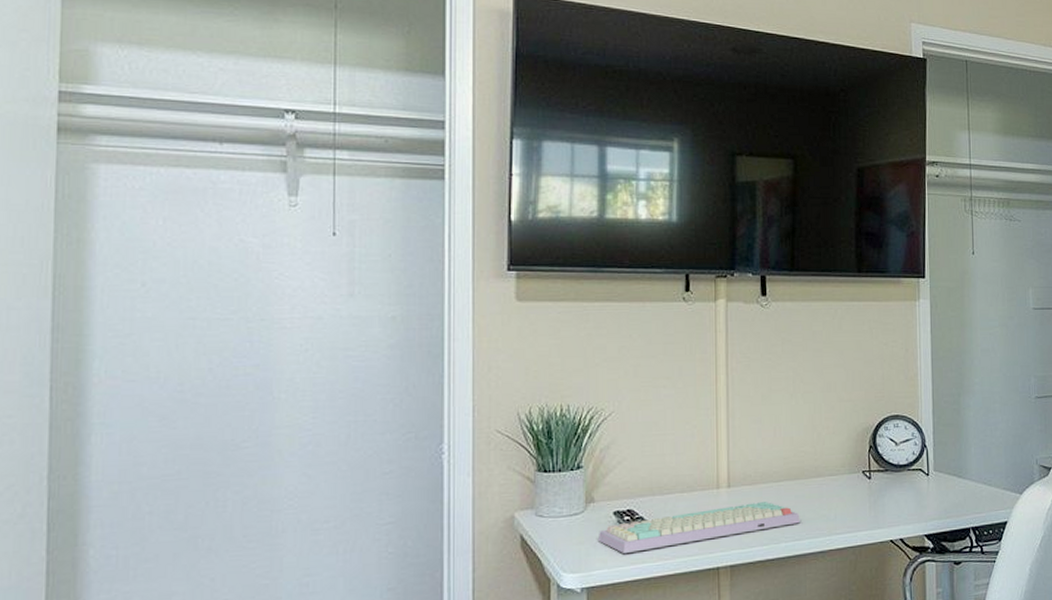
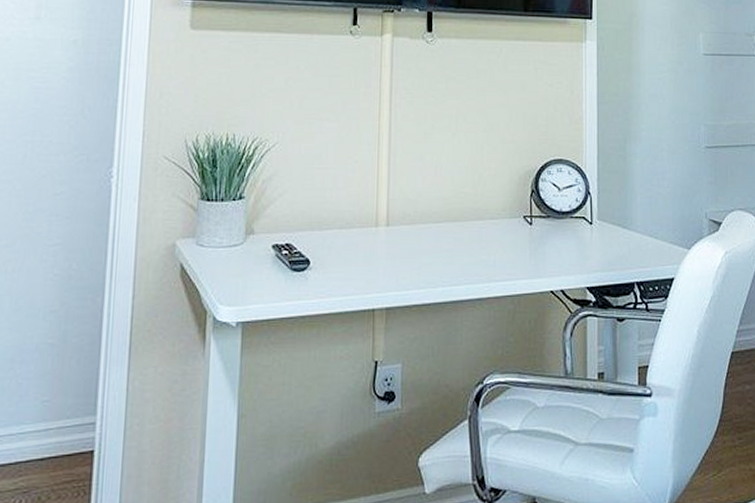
keyboard: present [597,502,800,555] -> none [255,243,458,290]

